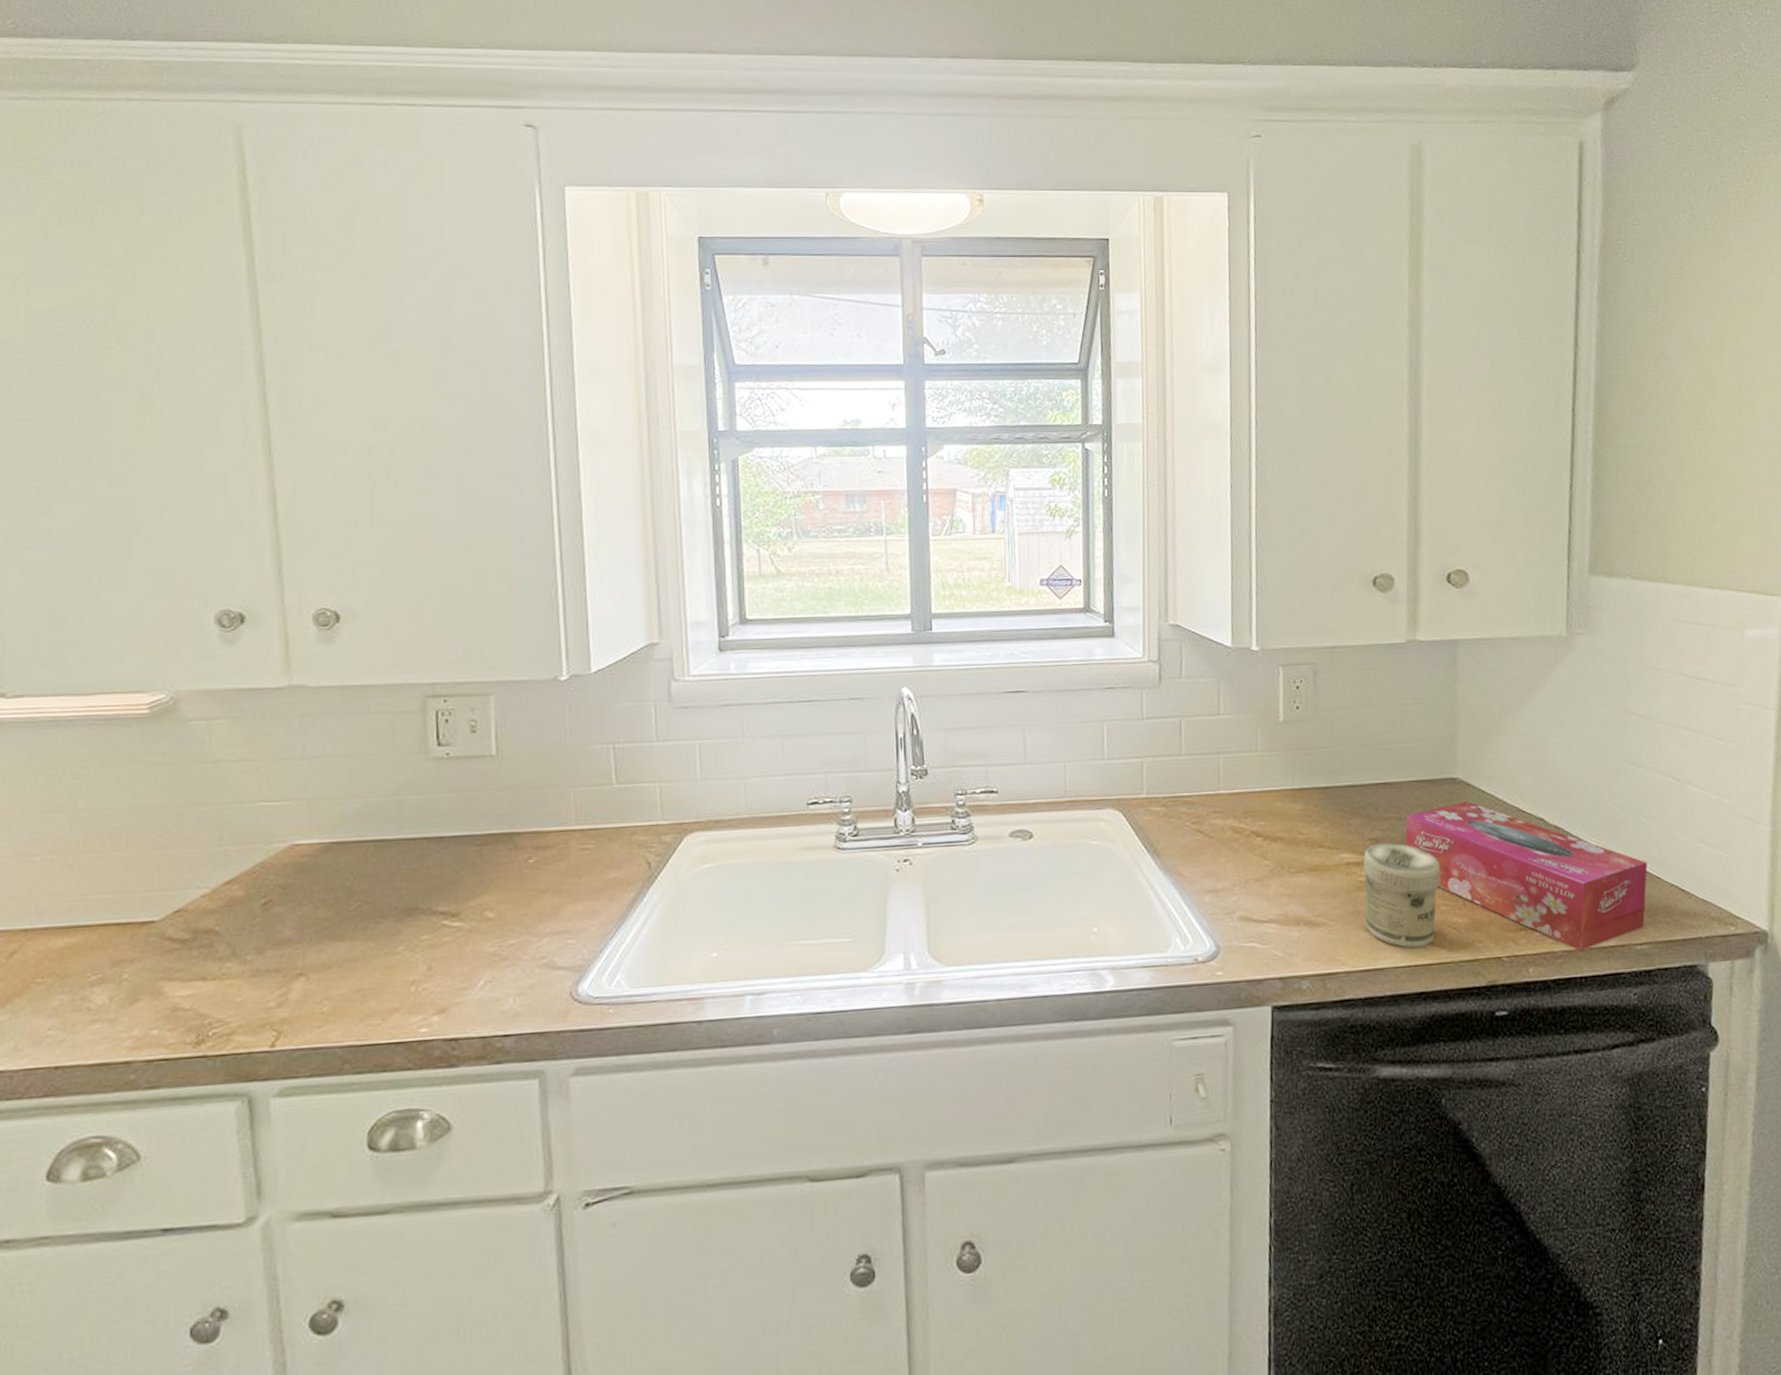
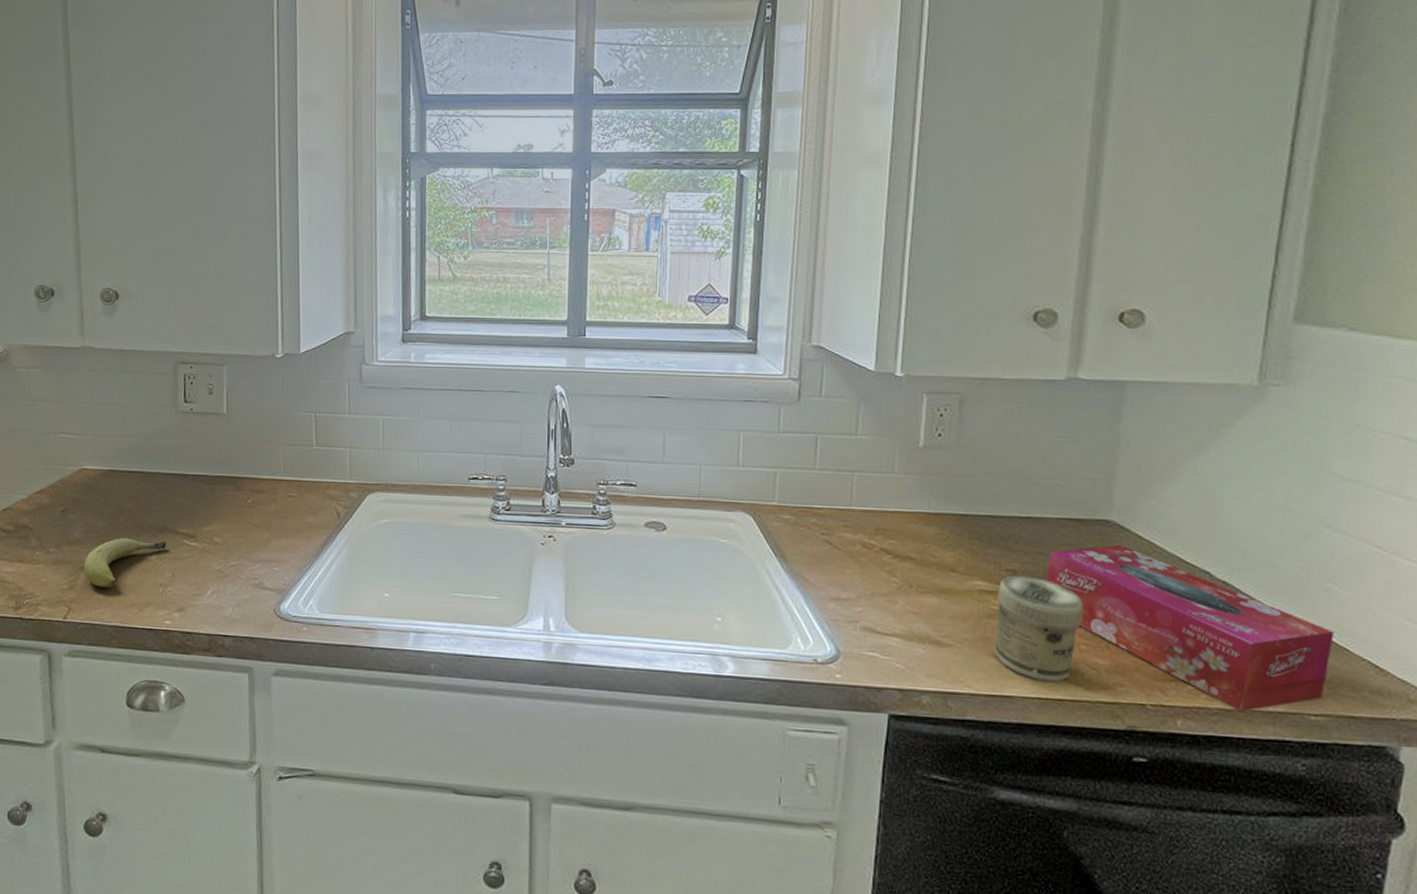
fruit: none [298,926,418,998] -> present [83,538,166,588]

